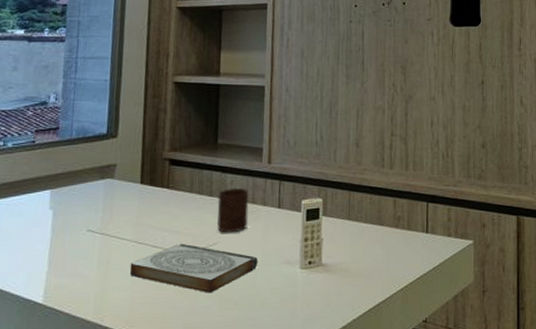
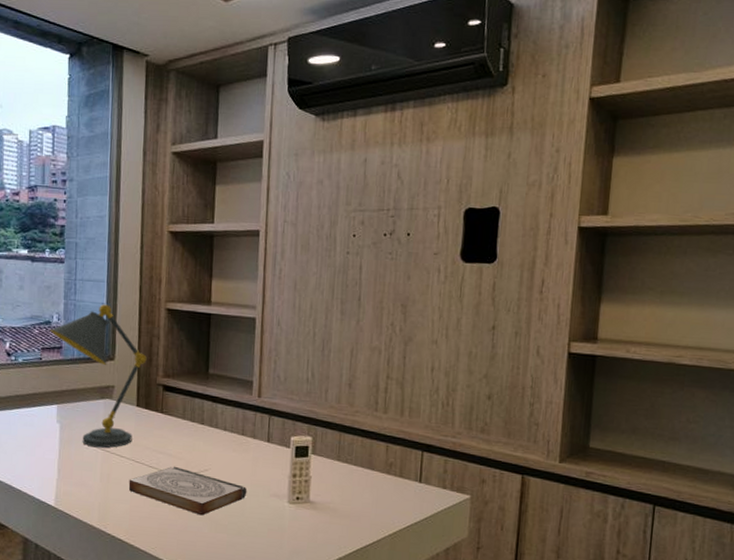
desk lamp: none [45,81,153,232] -> present [49,304,147,448]
cup: present [216,188,249,233] -> none [207,418,239,462]

